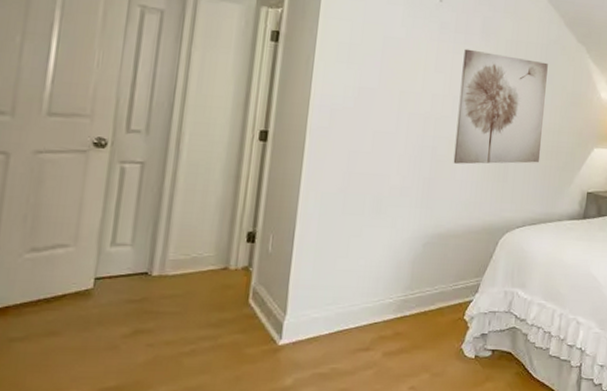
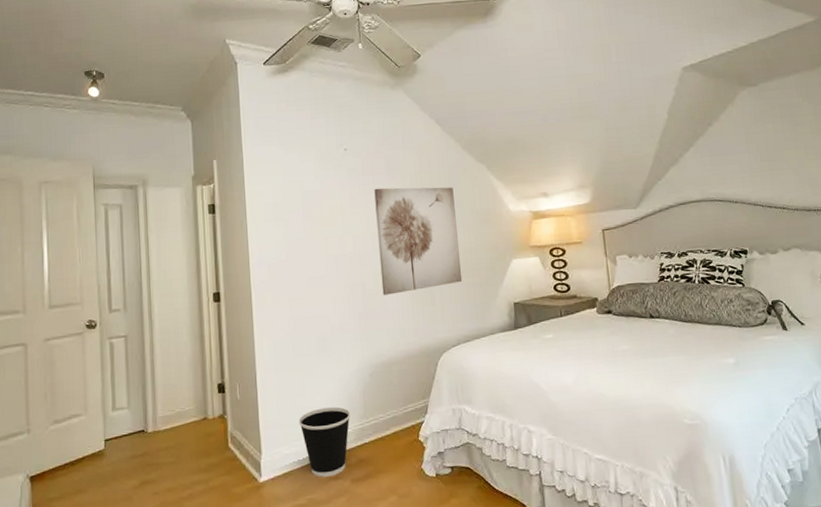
wastebasket: none [335,273,396,347] -> present [298,407,351,477]

